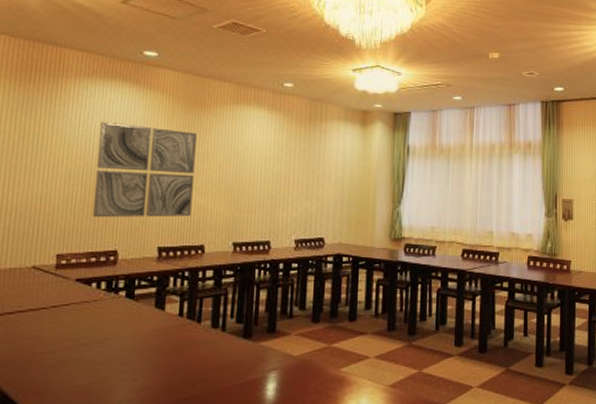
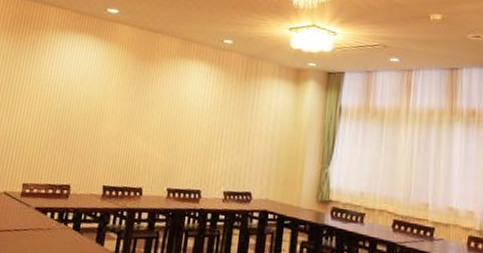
wall art: present [93,121,198,218] -> none [54,68,145,160]

